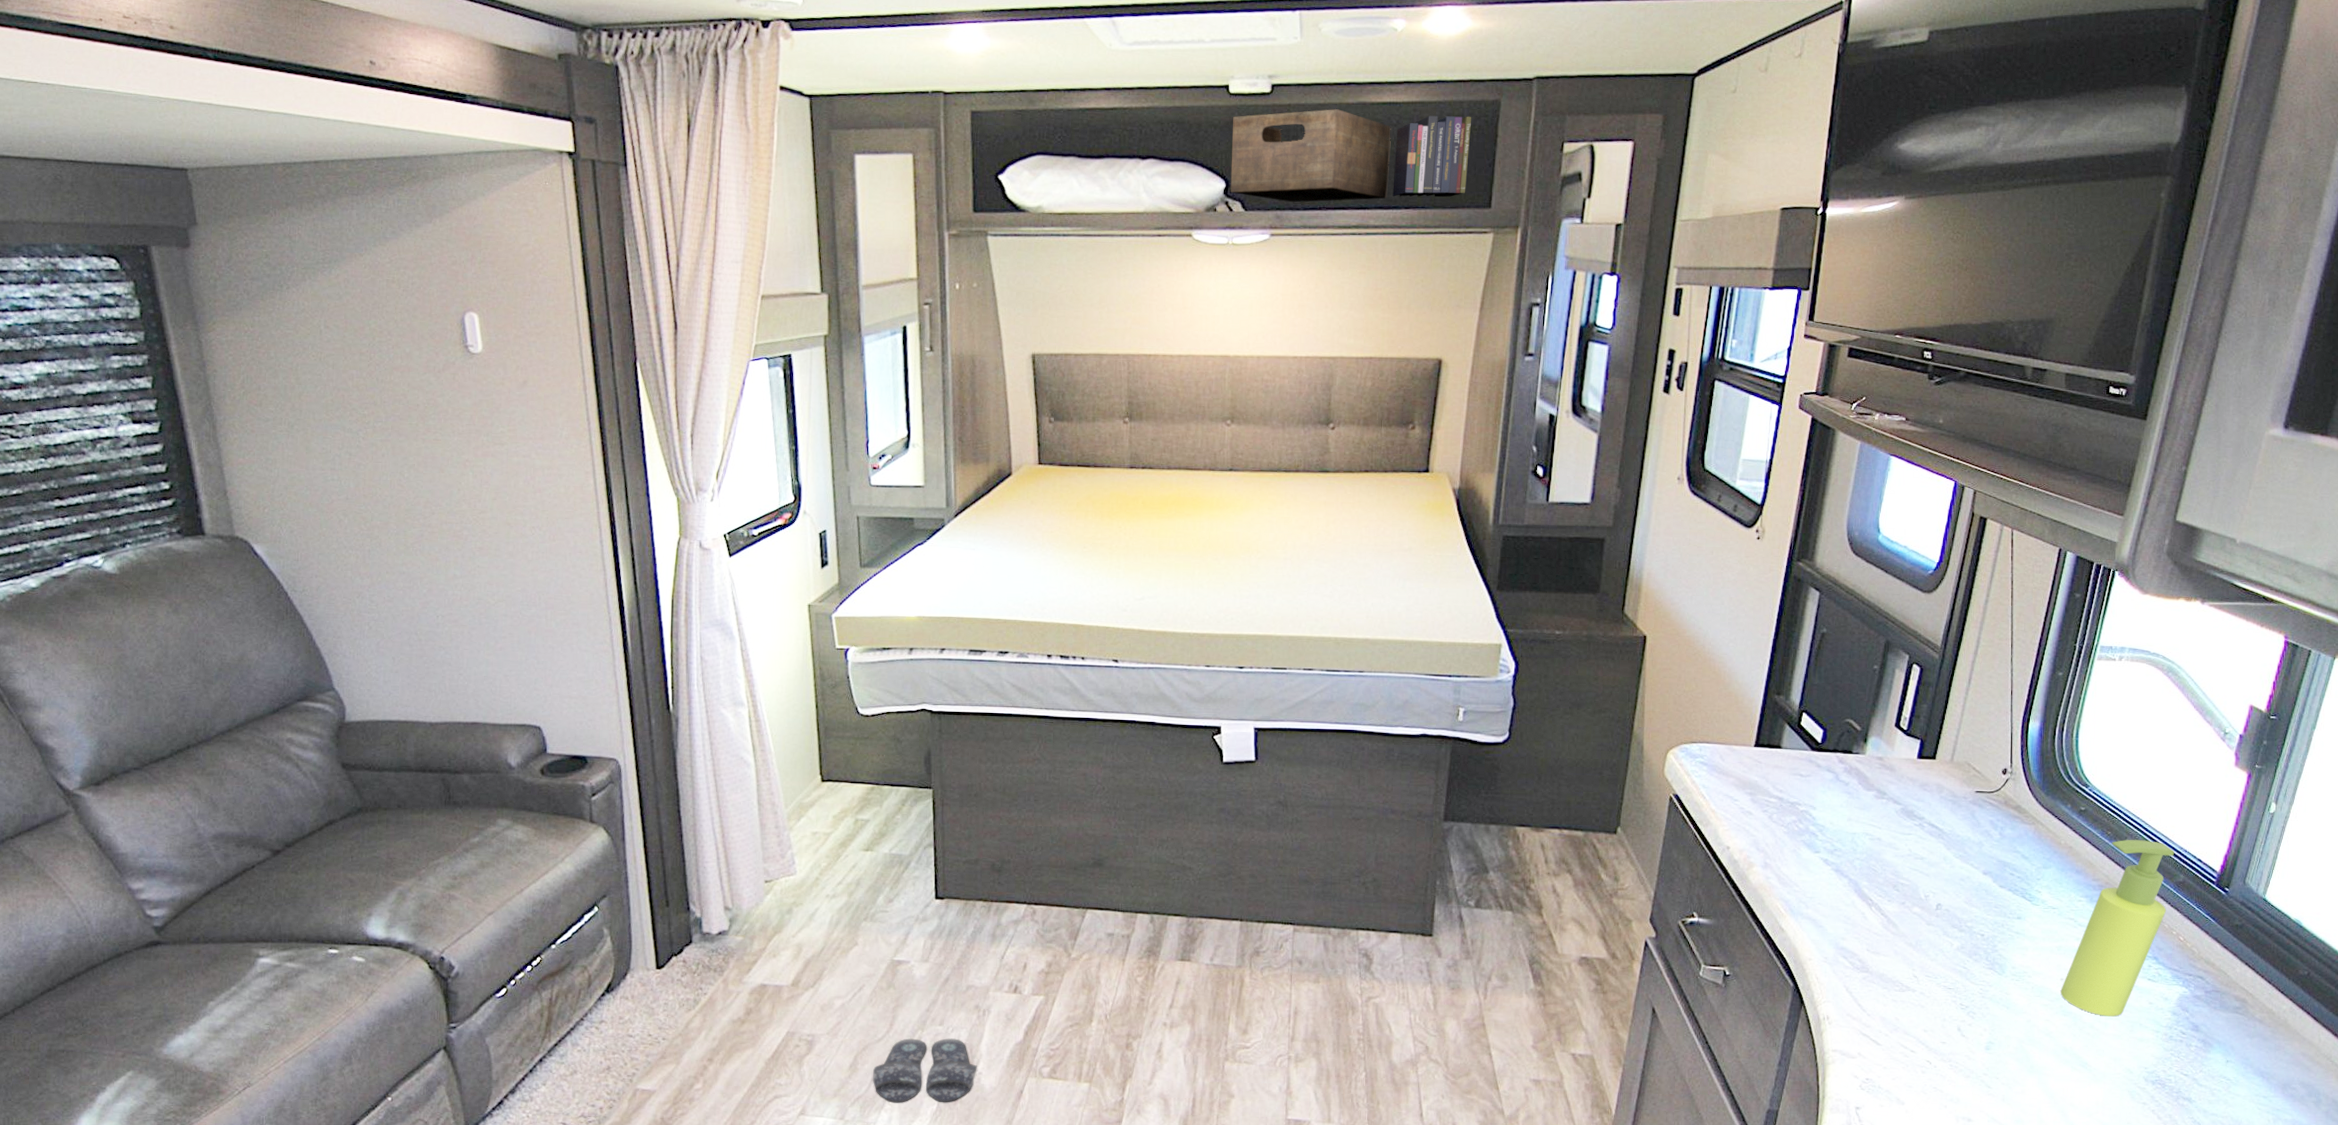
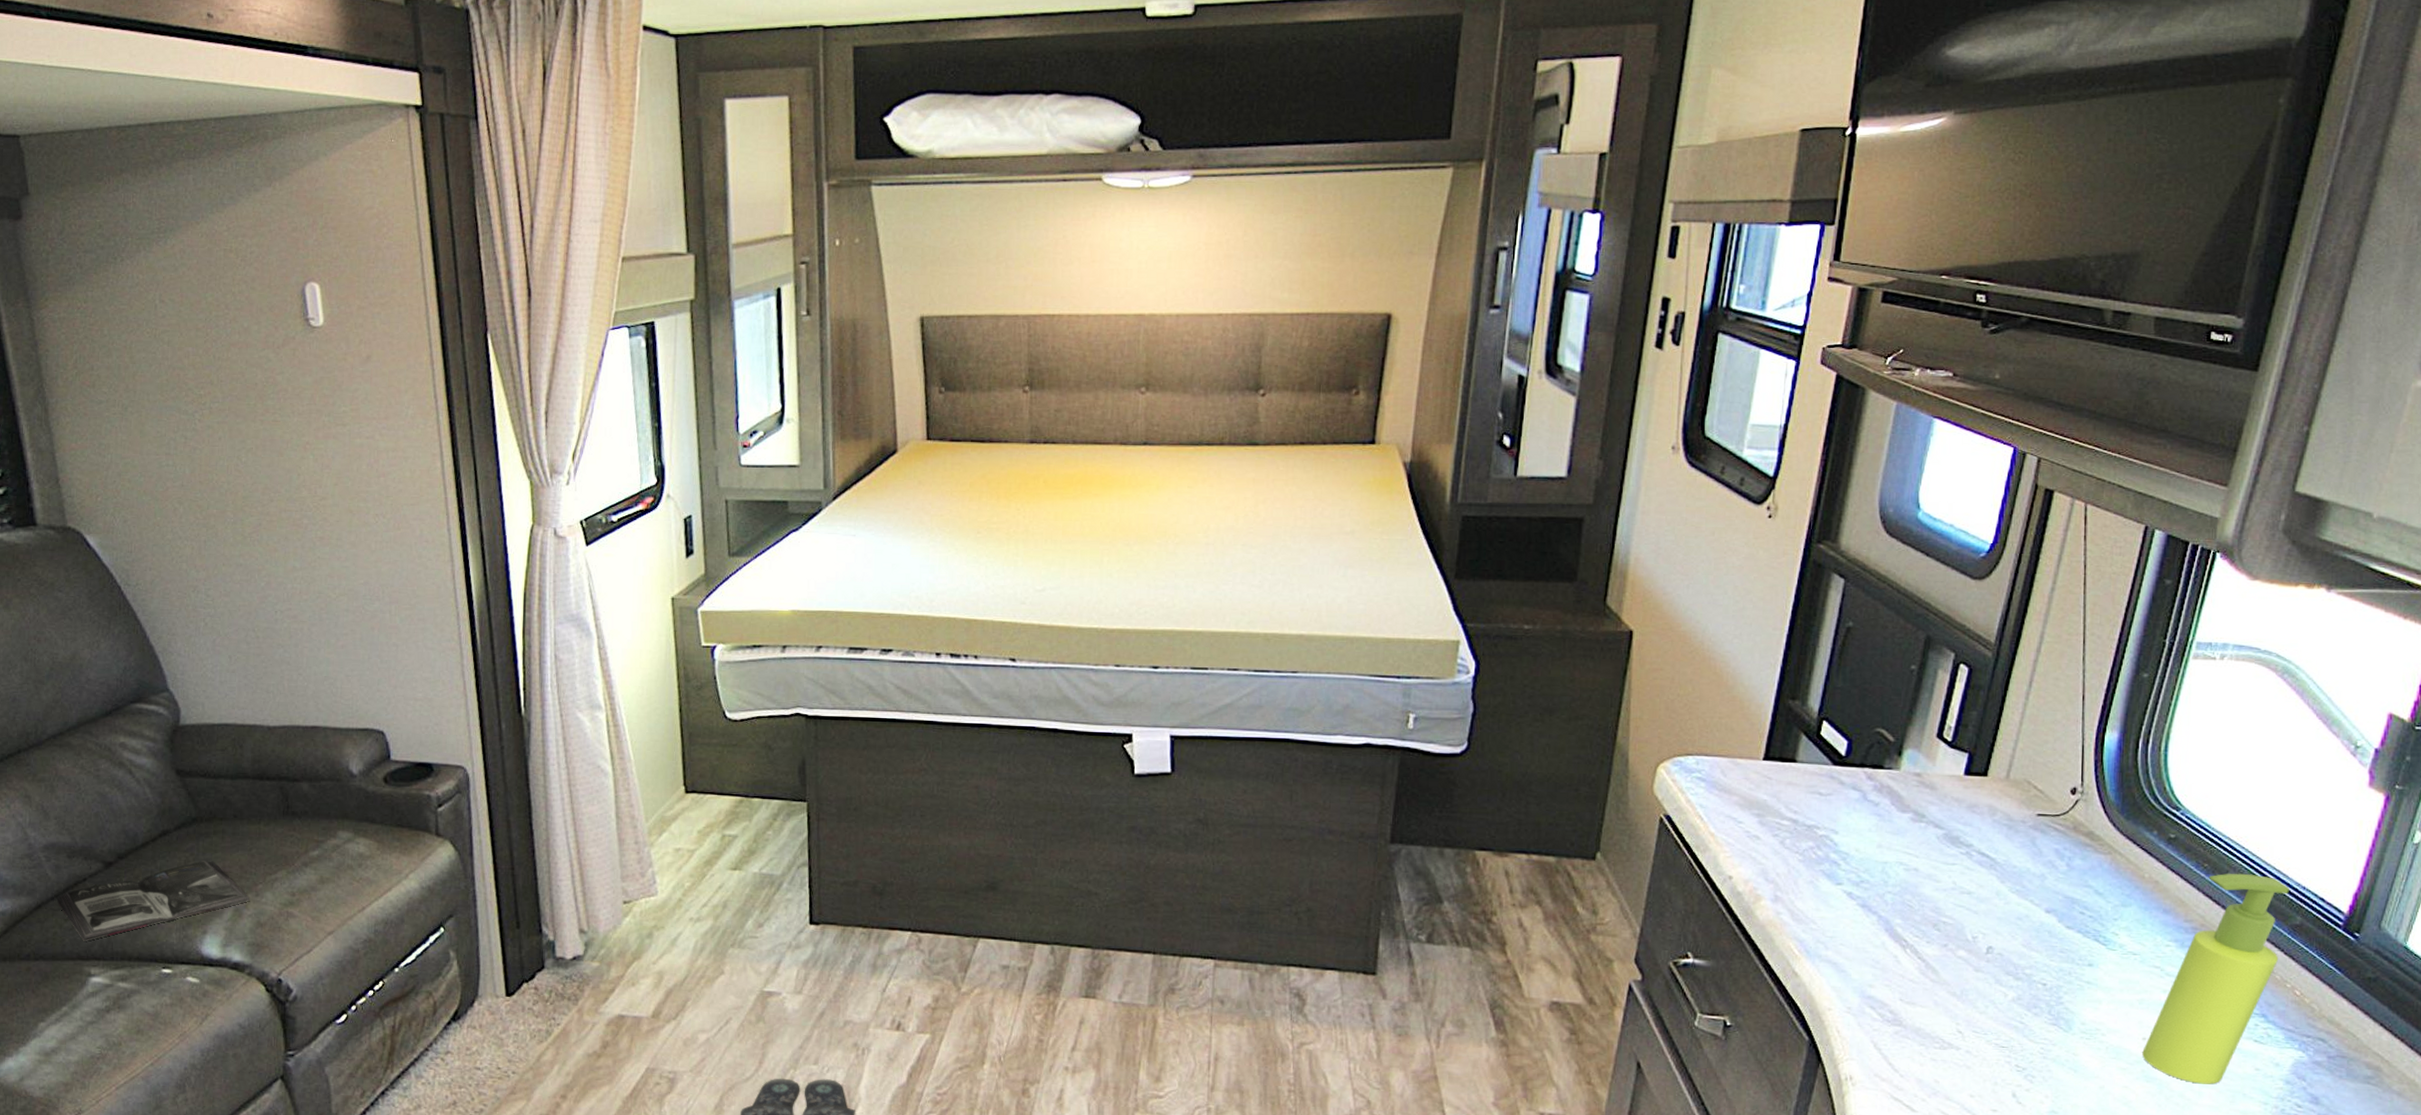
magazine: none [225,848,413,925] -> present [56,861,249,941]
storage basket: present [1230,109,1391,203] -> none [1146,31,1333,139]
books: present [1392,115,1472,198] -> none [1334,33,1429,129]

